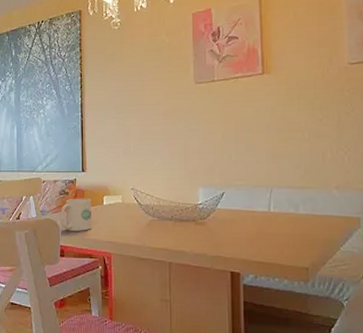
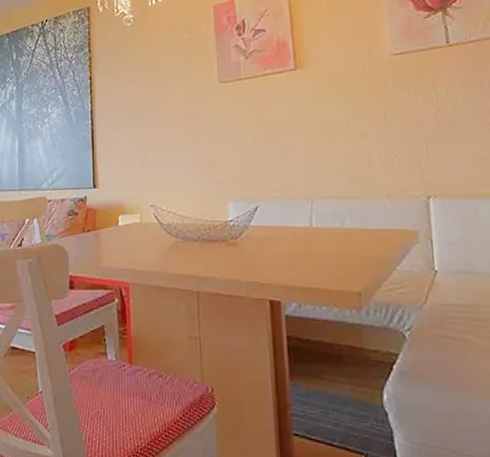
mug: present [60,198,92,231] -> none [68,218,106,258]

